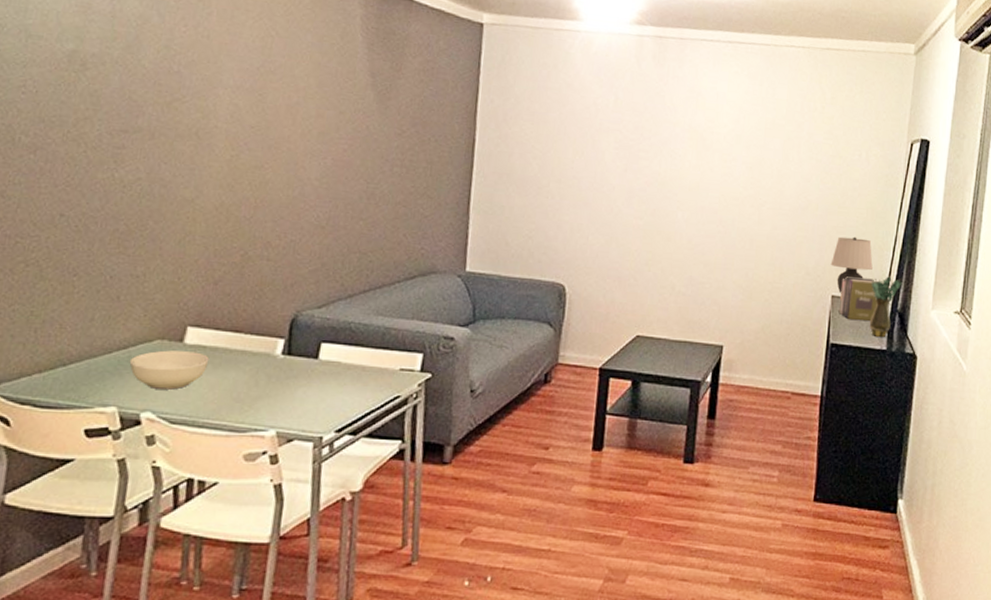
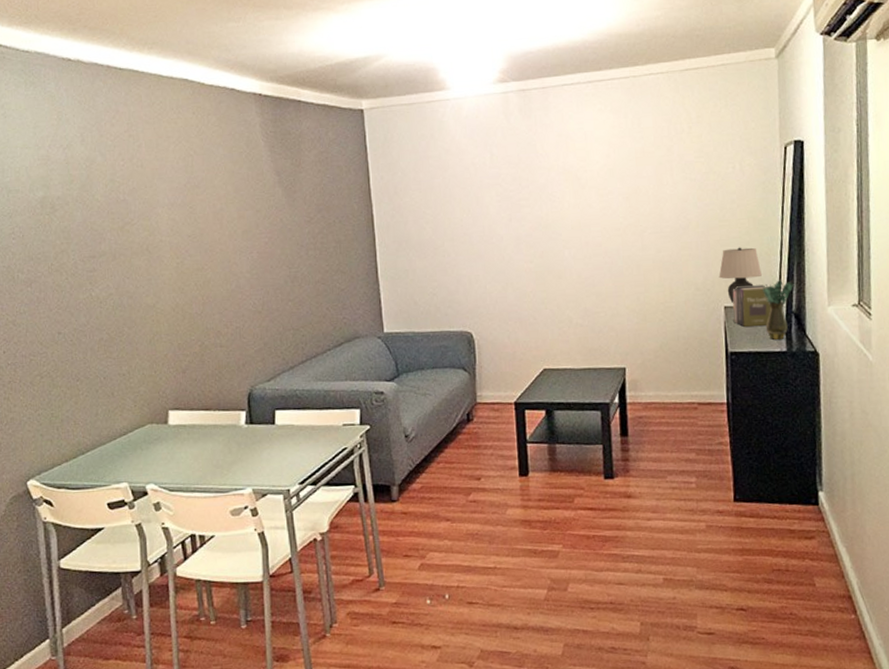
bowl: present [129,350,210,390] -> none [130,430,190,465]

